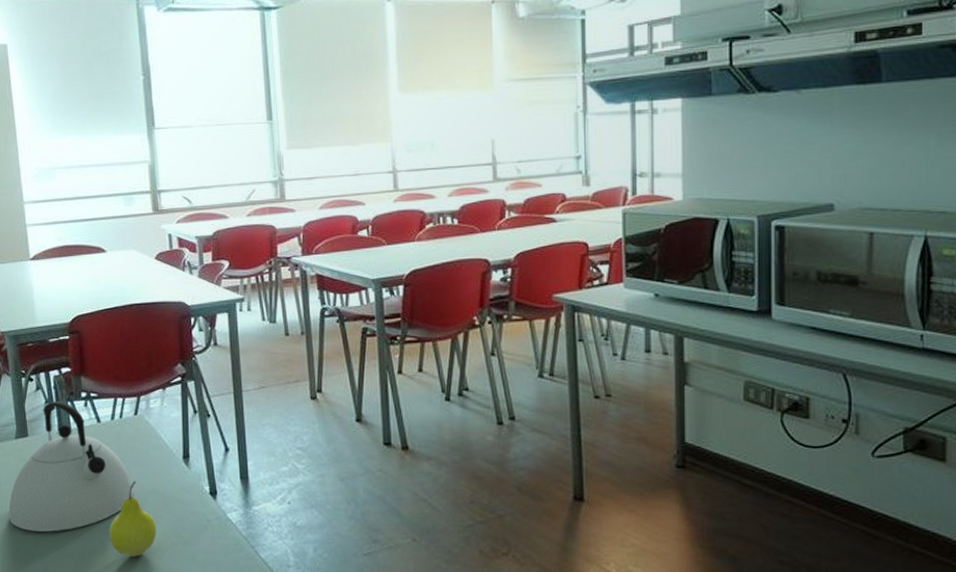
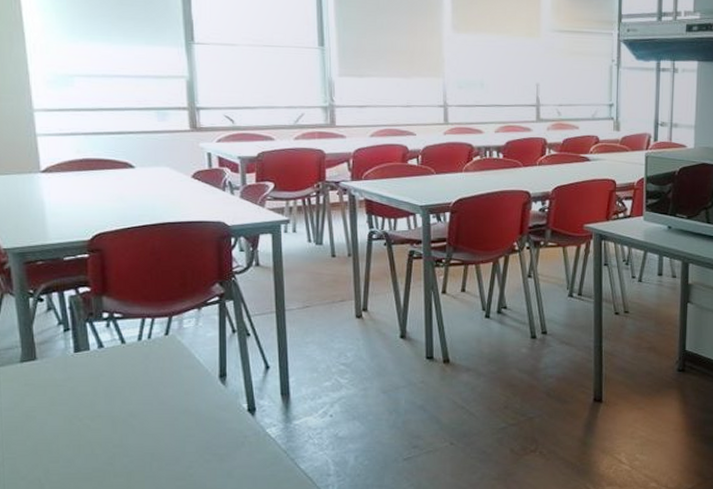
kettle: present [9,401,134,532] -> none [11,322,163,458]
fruit: present [109,481,157,557] -> none [133,401,188,477]

